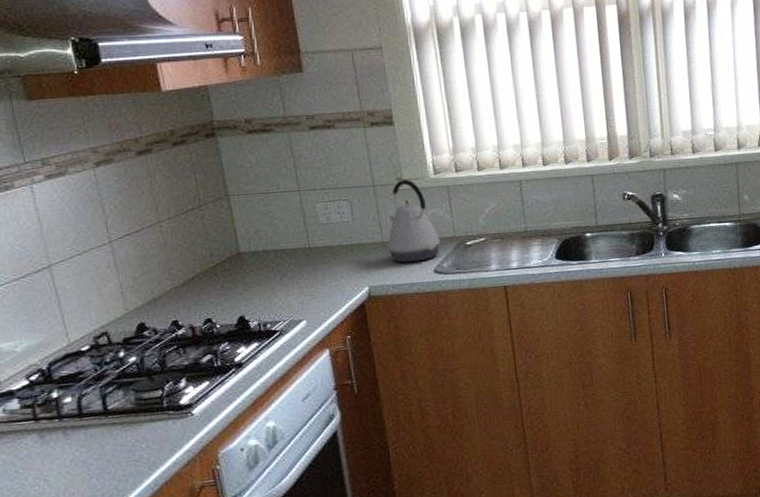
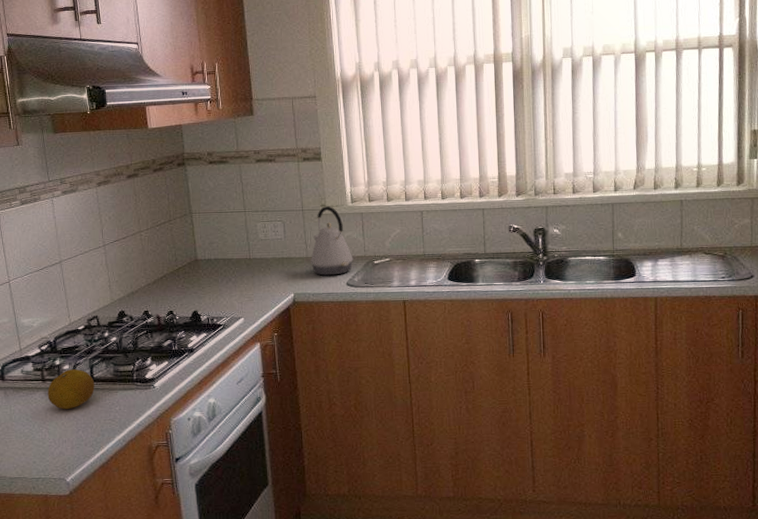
fruit: none [43,401,111,455] -> present [47,369,95,410]

